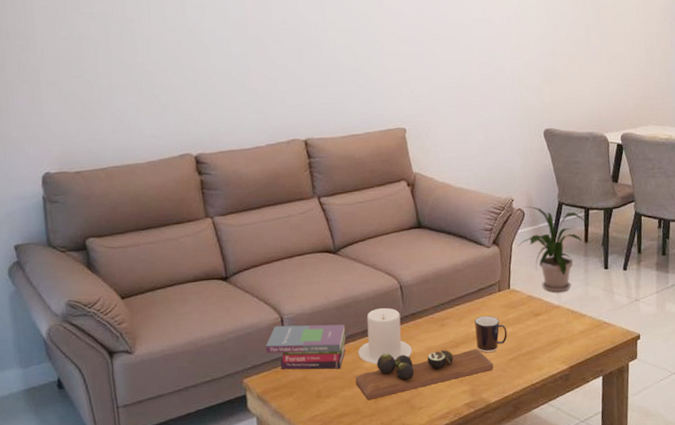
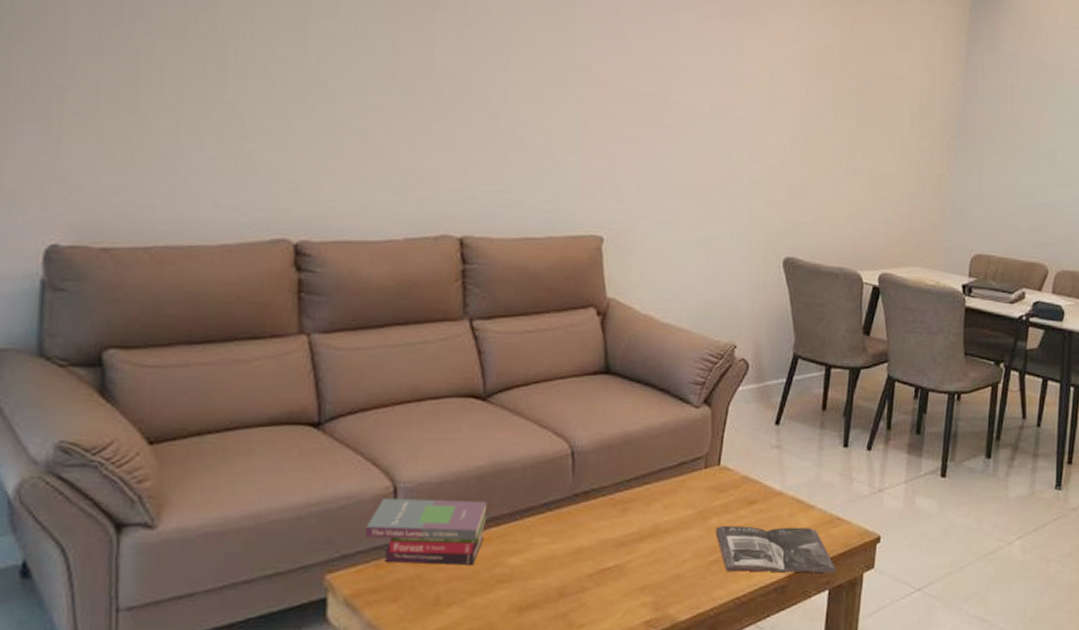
decorative tray: present [355,348,494,400] -> none [492,545,688,611]
candle: present [358,307,413,365] -> none [502,480,580,561]
mug: present [475,315,507,353] -> none [668,500,711,552]
magazine: none [511,331,608,366] -> present [716,525,837,574]
house plant: present [517,206,589,292] -> none [735,355,829,474]

